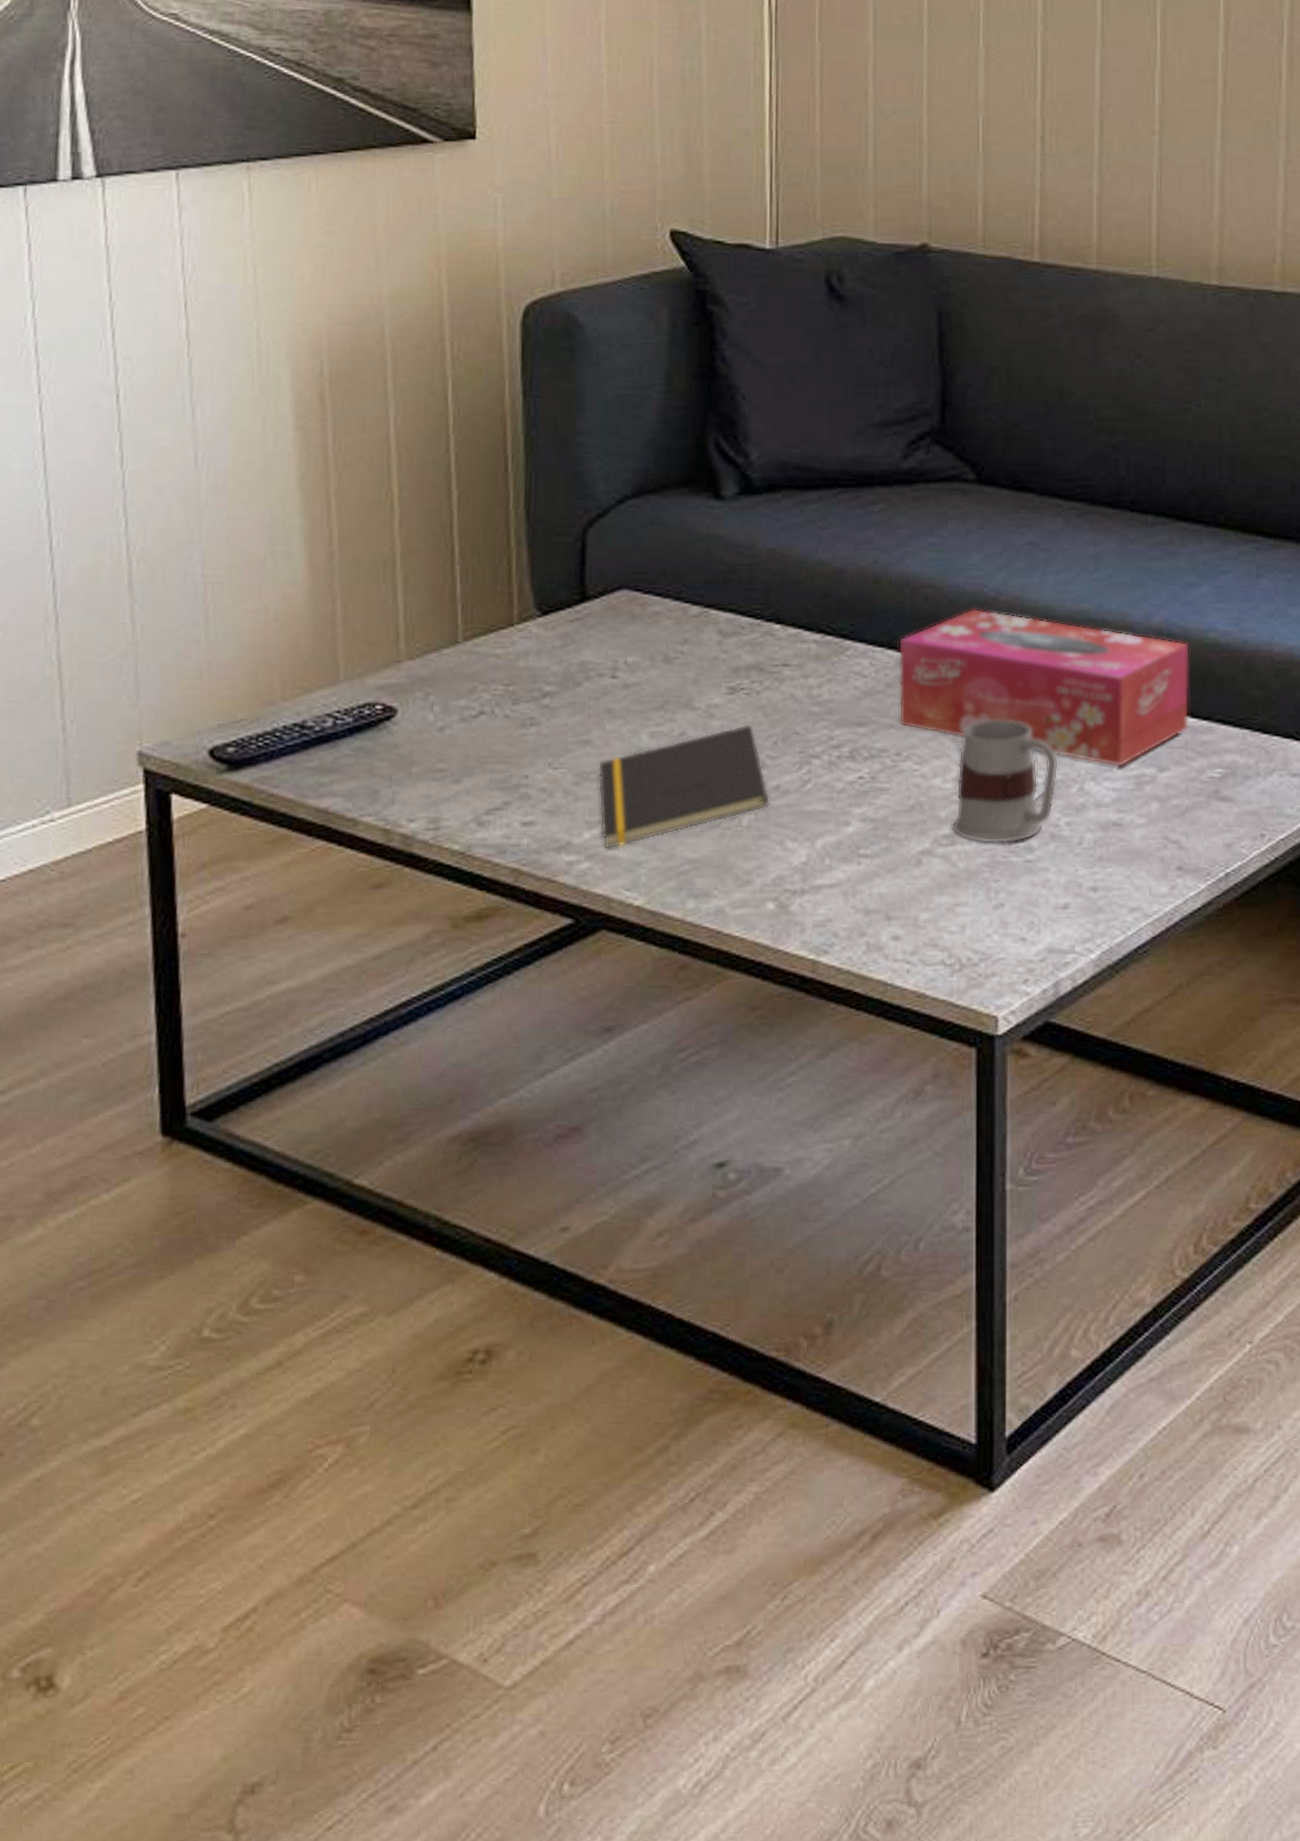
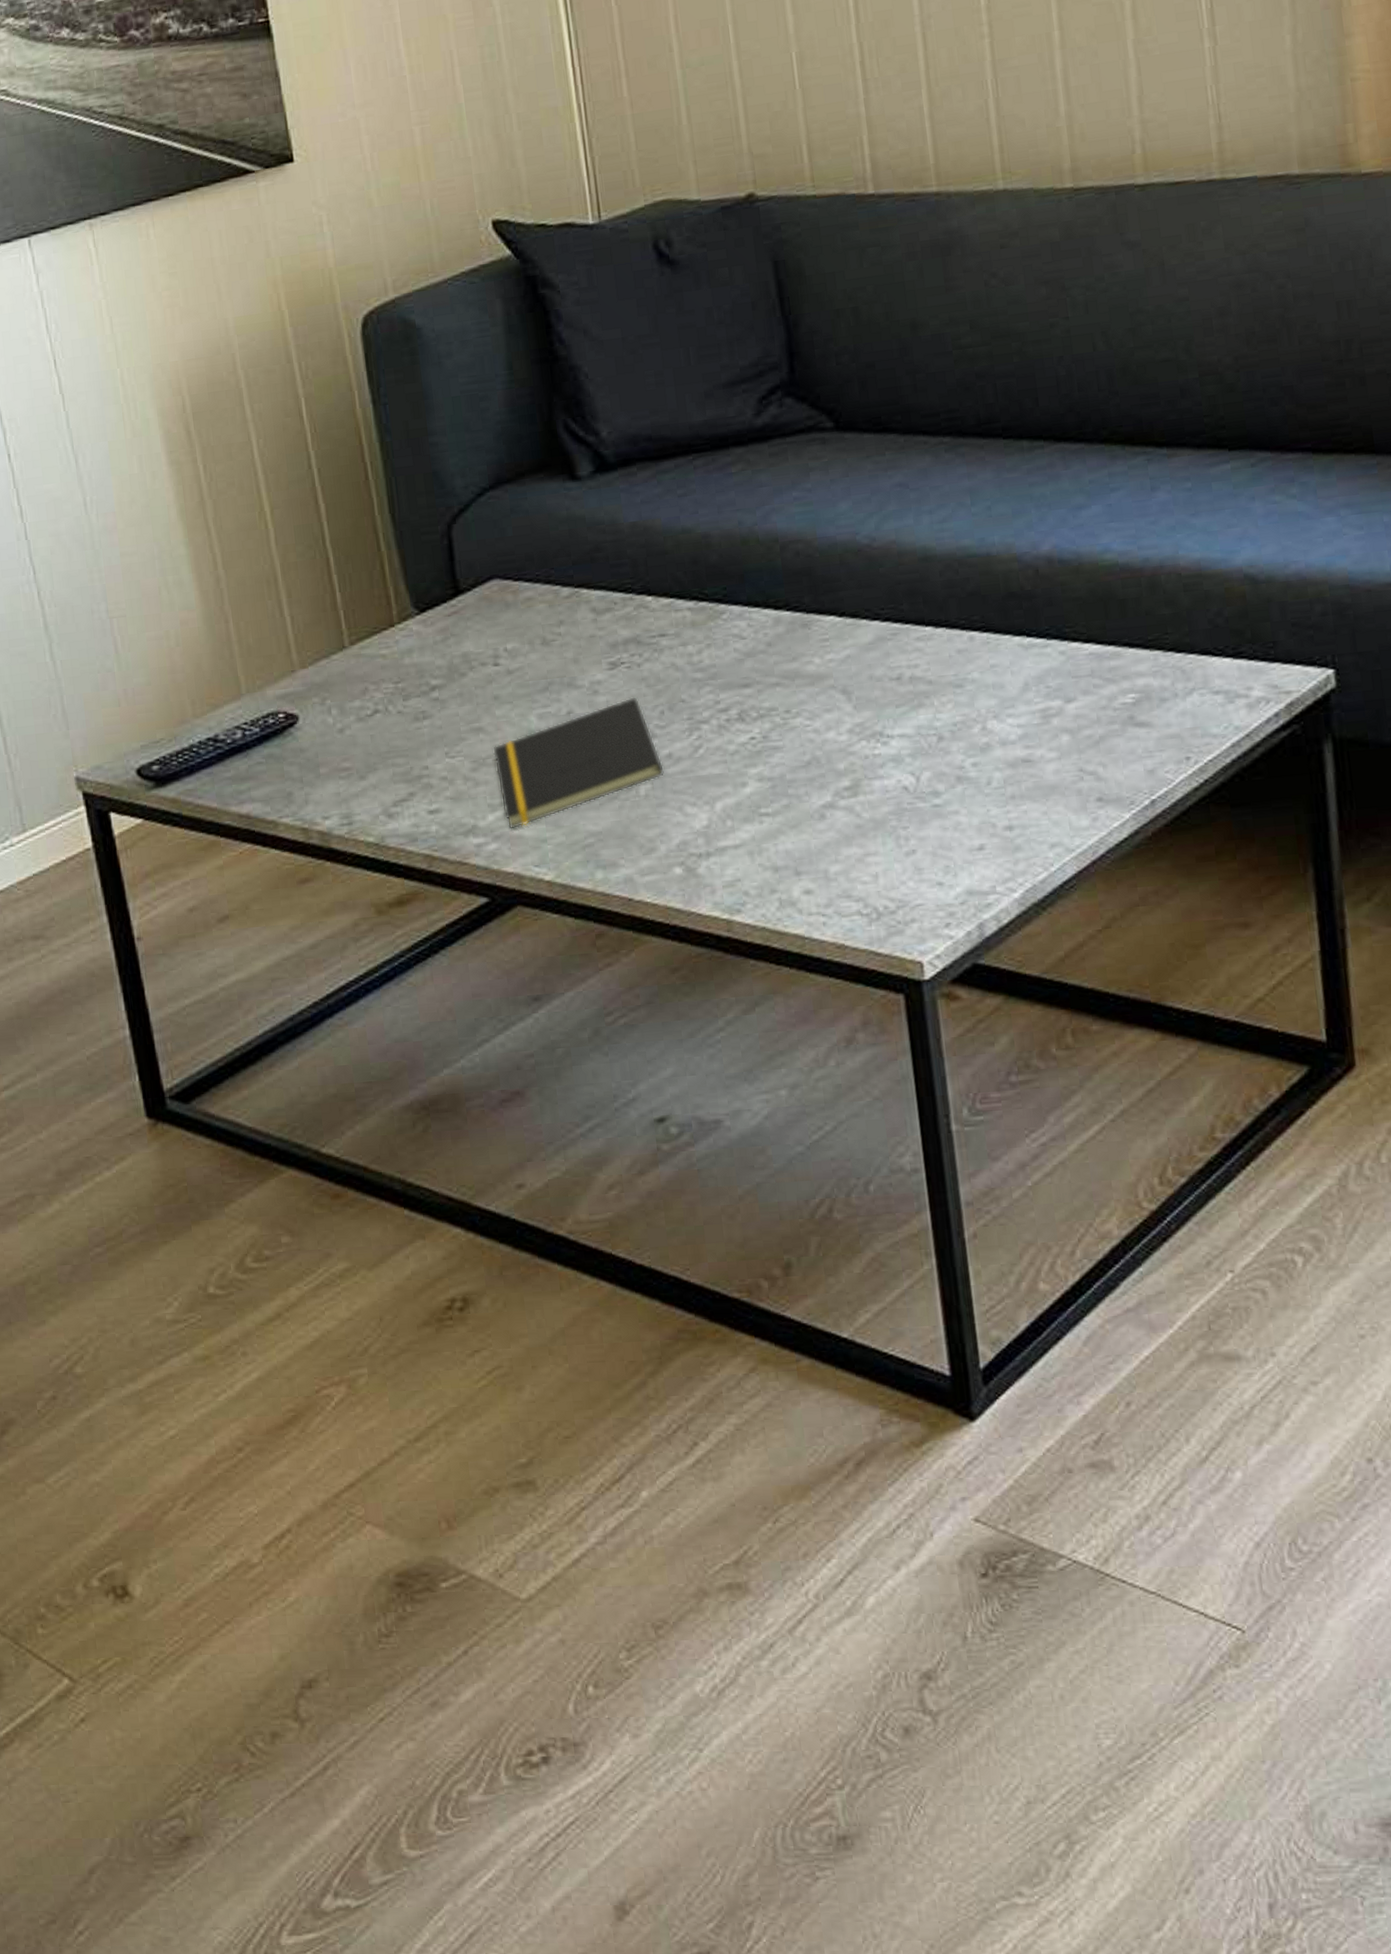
tissue box: present [898,608,1189,767] -> none [775,557,1093,703]
mug: present [952,719,1058,844] -> none [850,666,957,792]

